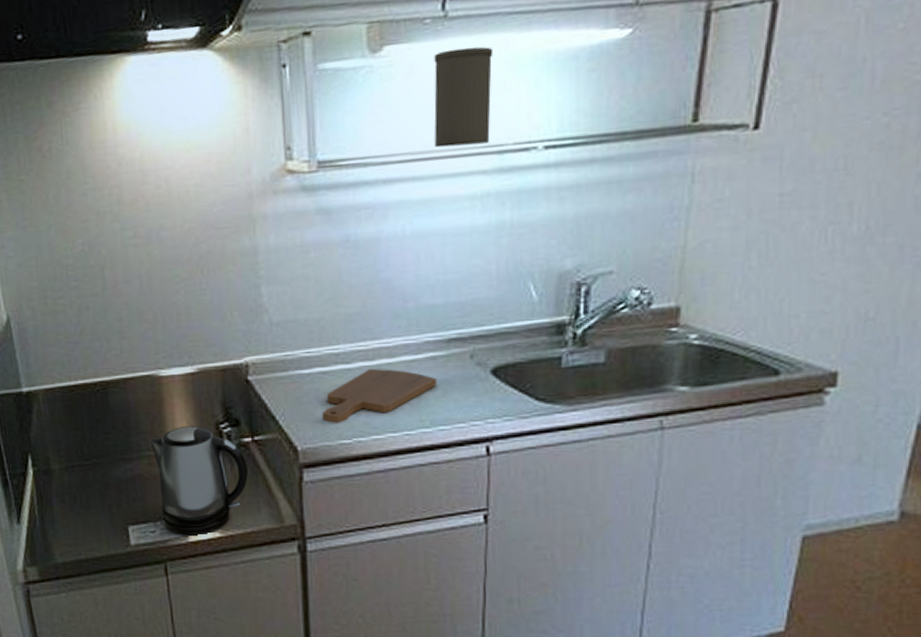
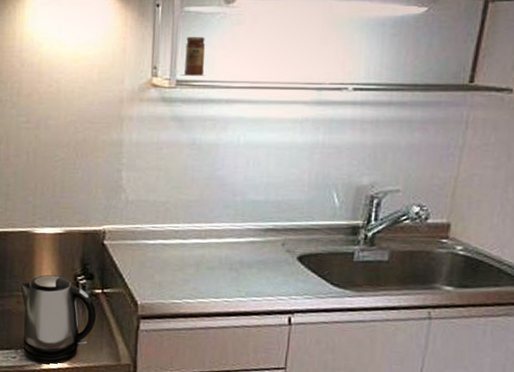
cutting board: present [322,368,437,424] -> none [160,245,254,287]
canister: none [324,100,354,155] -> present [182,36,206,76]
canister: present [434,46,494,148] -> none [269,7,320,81]

